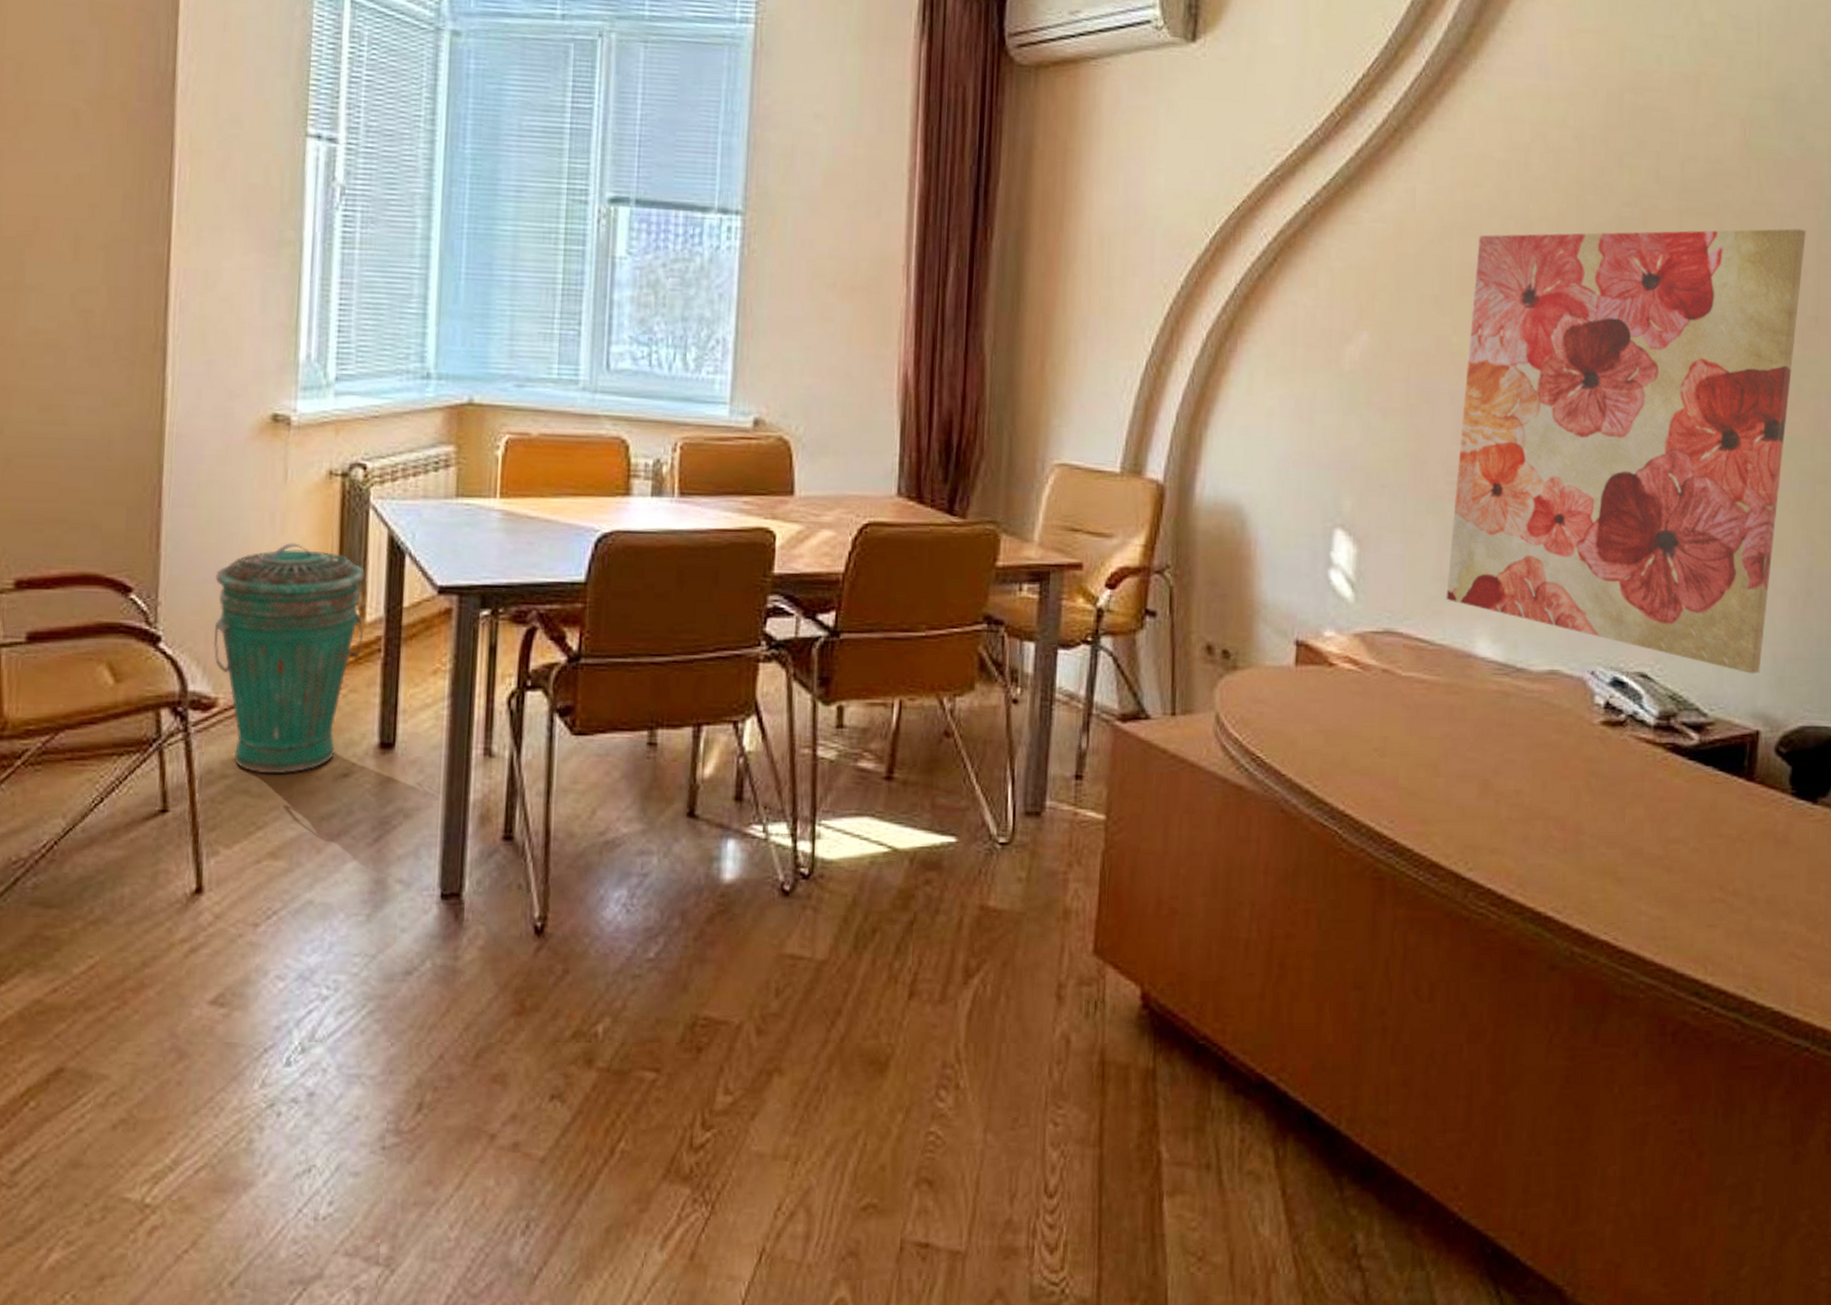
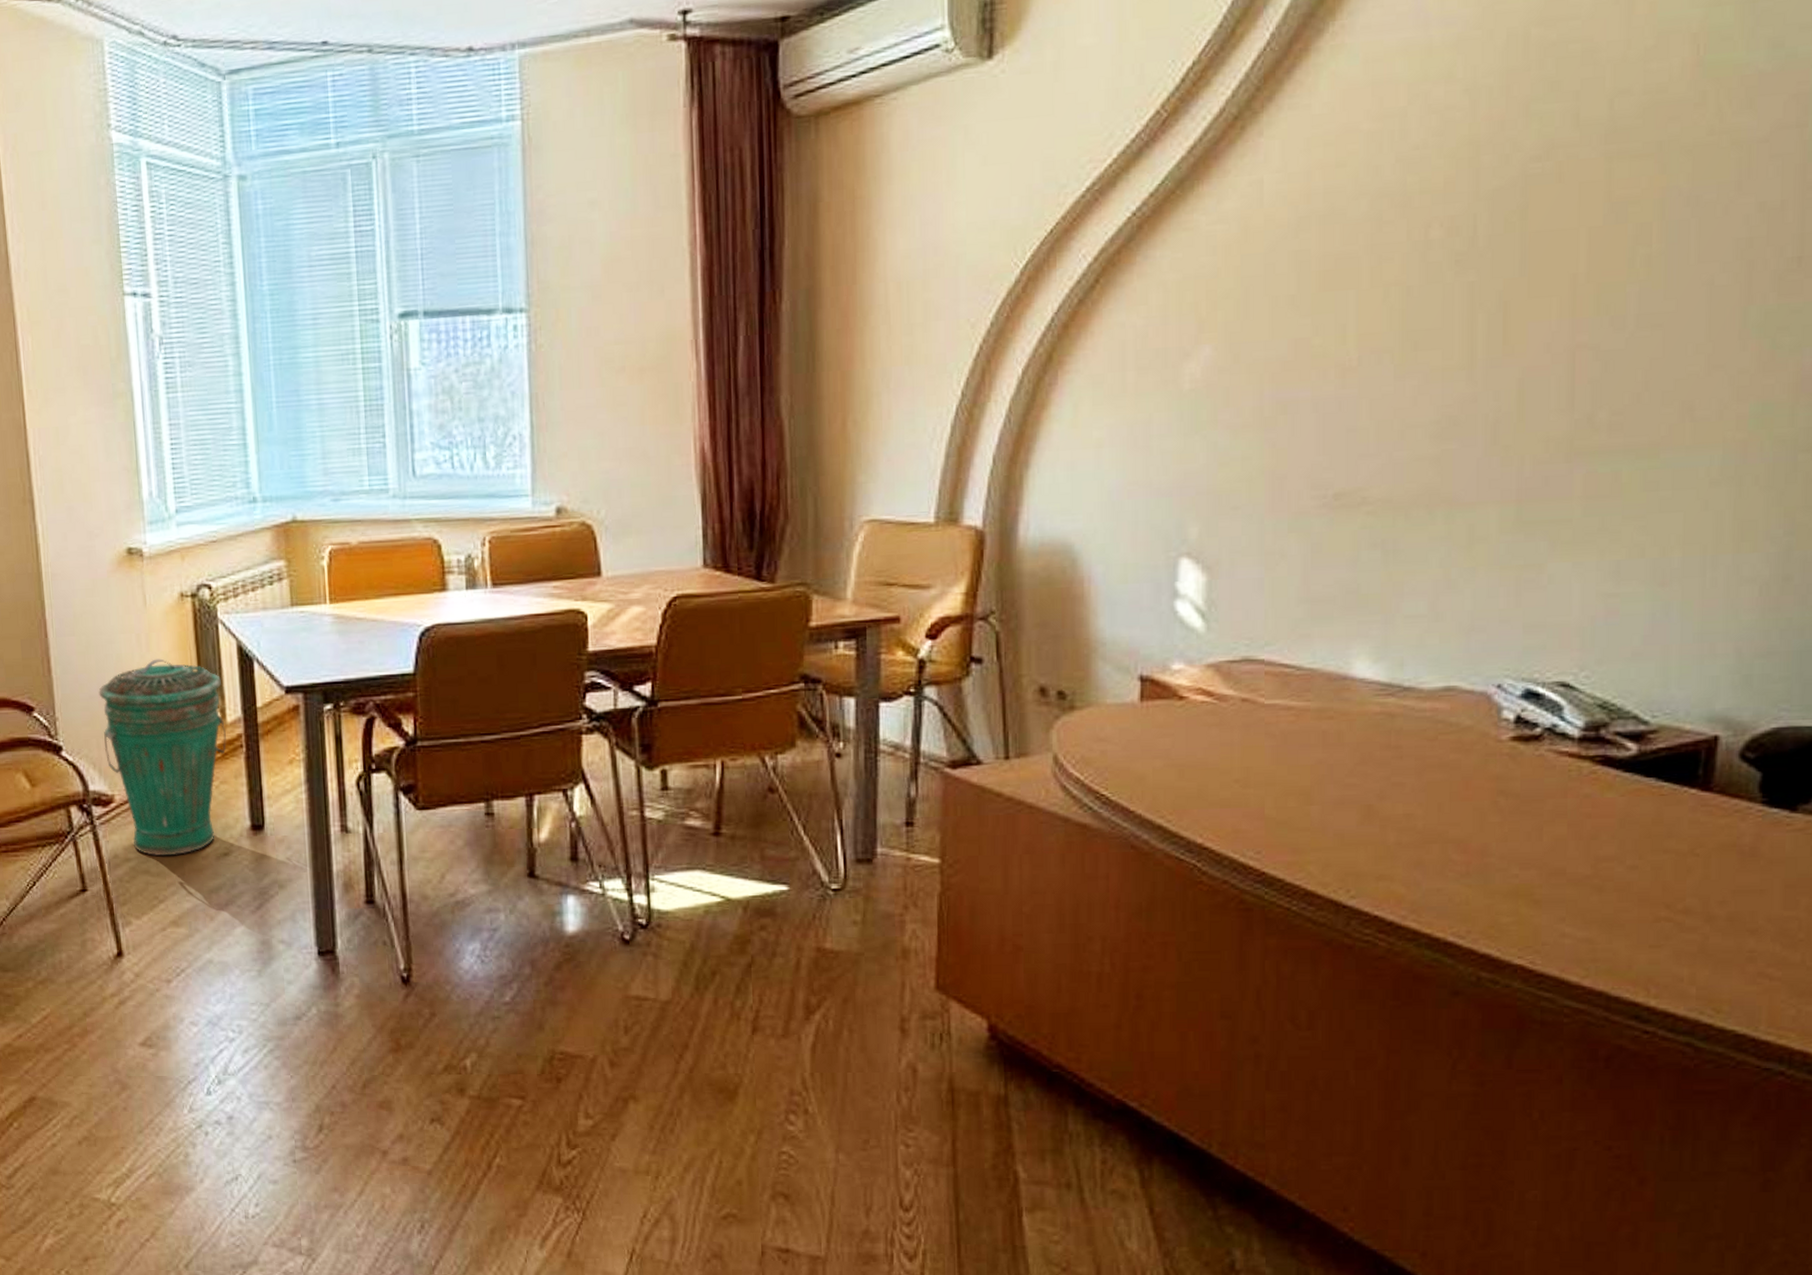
wall art: present [1446,228,1806,674] -> none [1315,154,1785,674]

